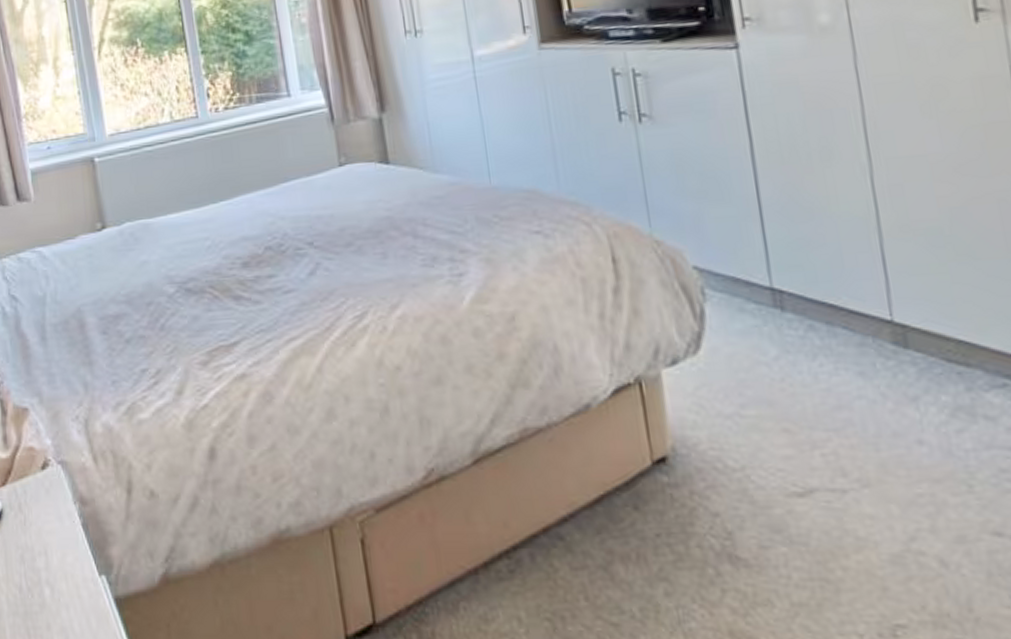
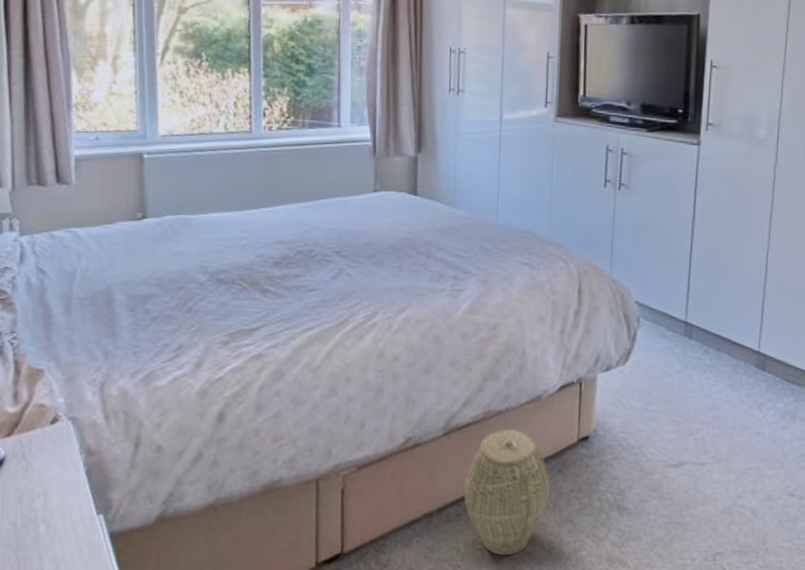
woven basket: none [511,451,630,627] -> present [464,429,550,555]

